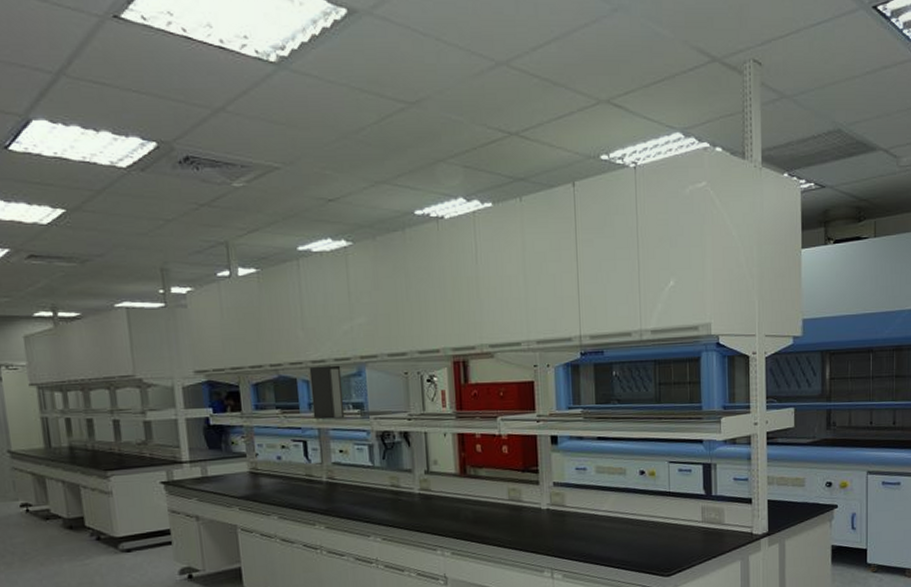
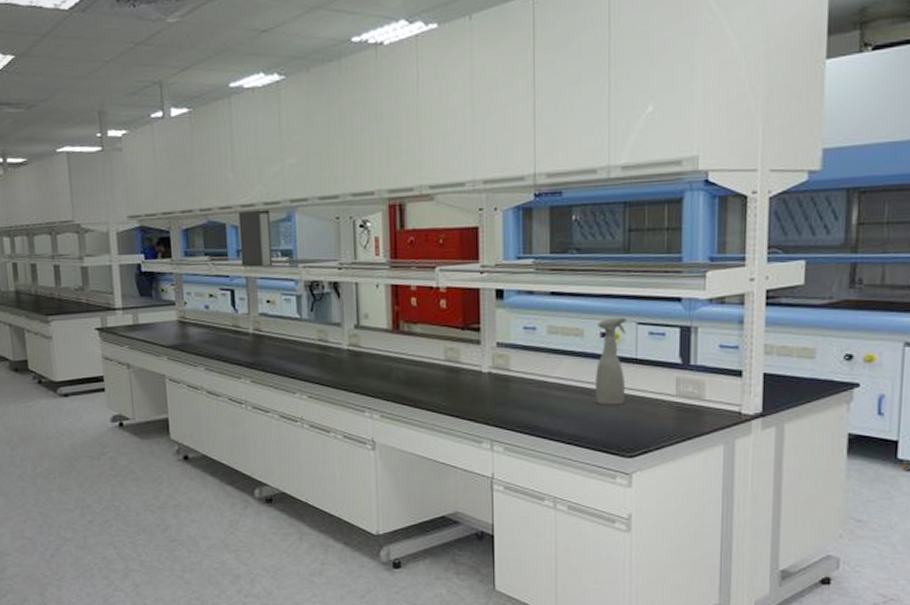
spray bottle: none [637,457,662,533] -> present [596,317,626,406]

